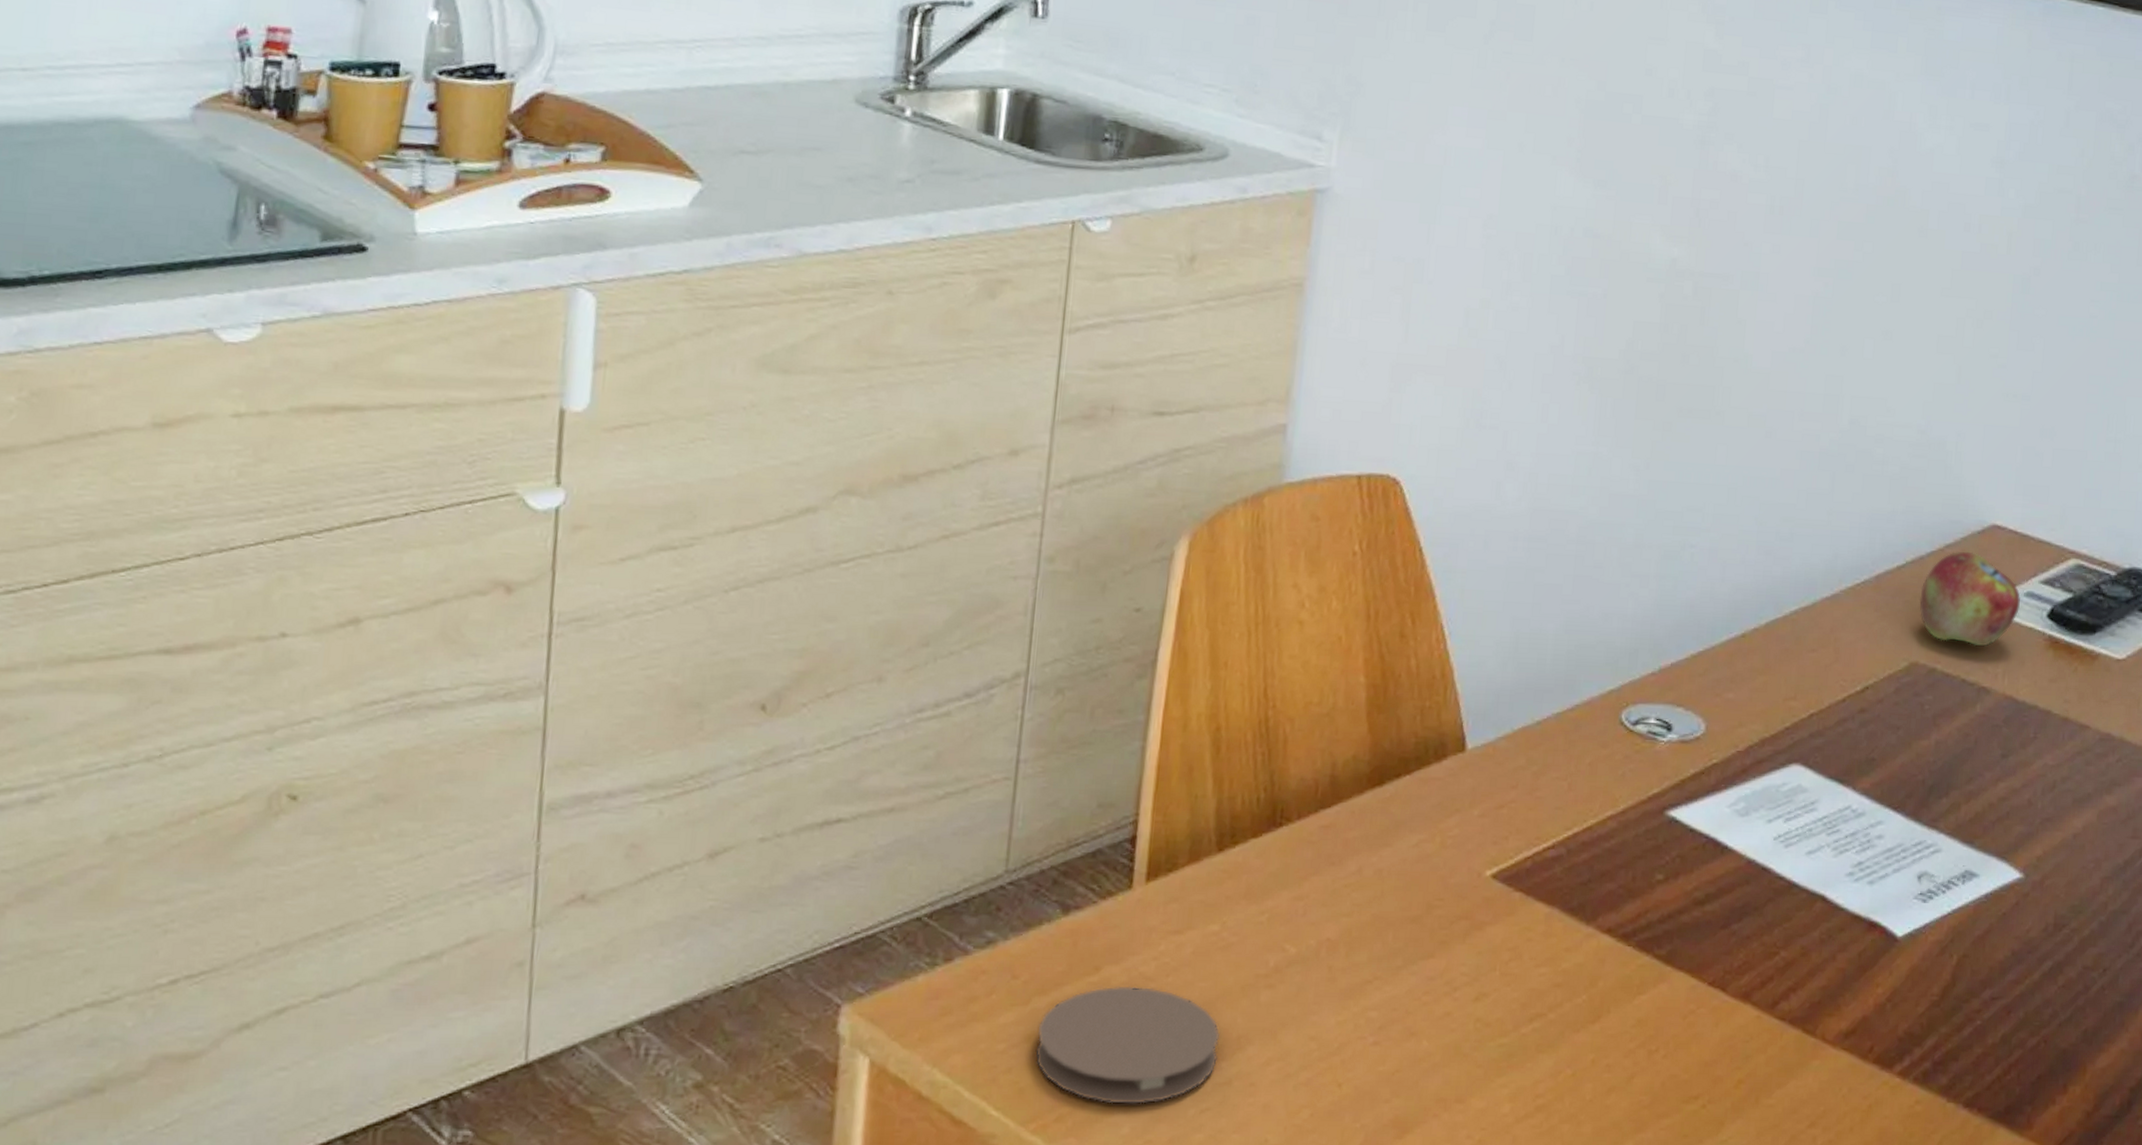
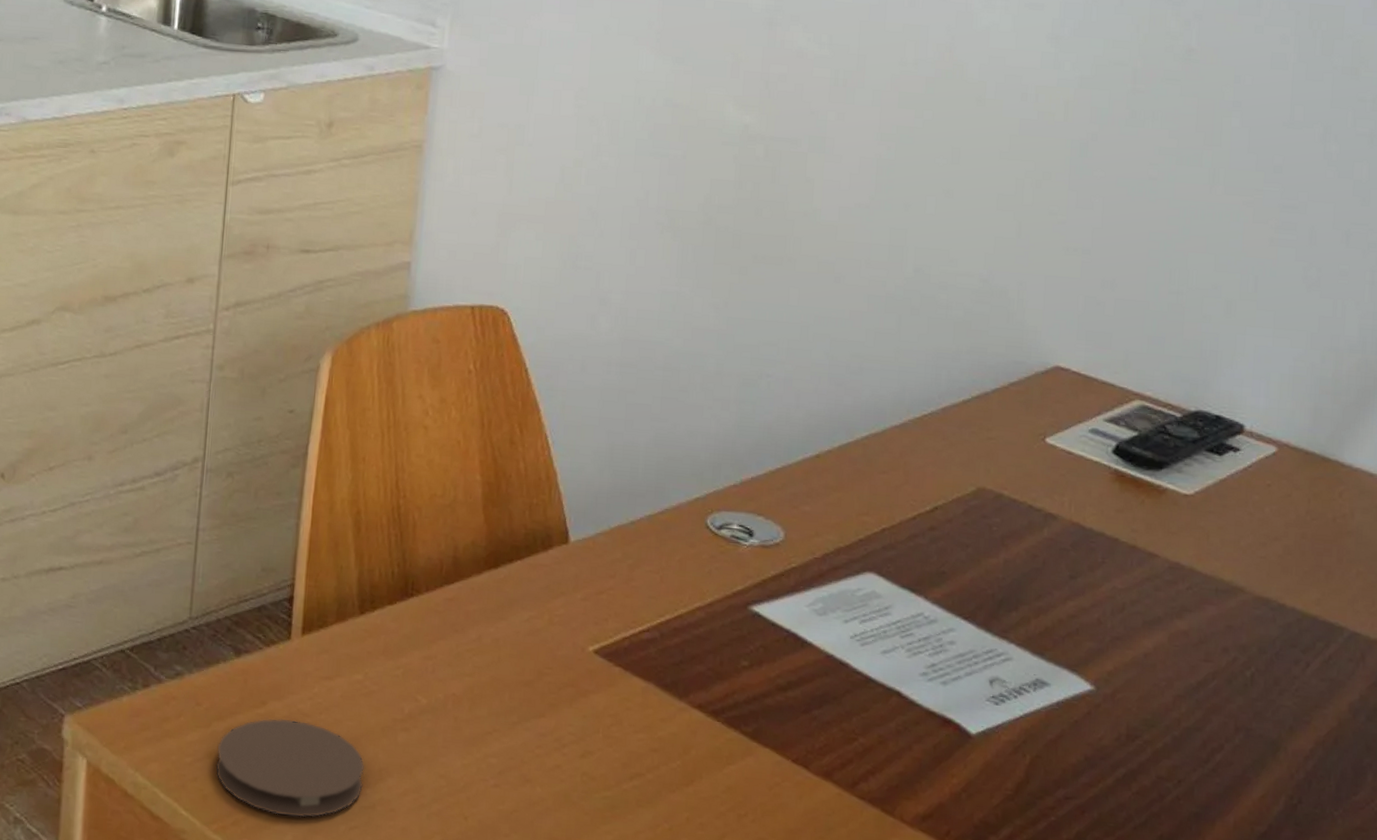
fruit: present [1919,551,2021,647] -> none [985,389,1086,477]

